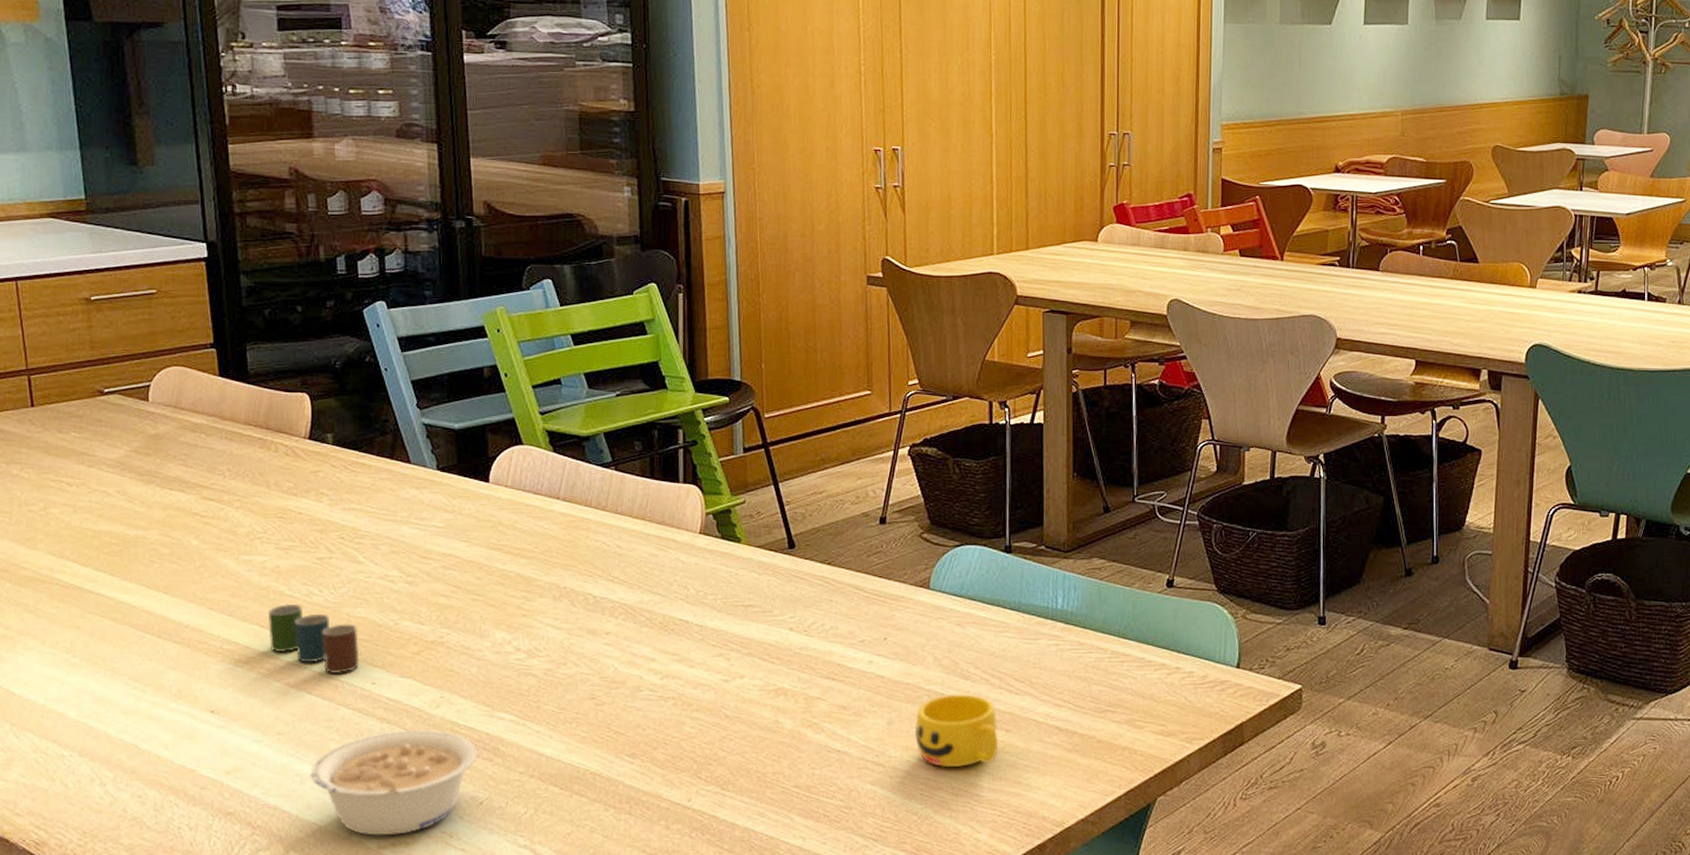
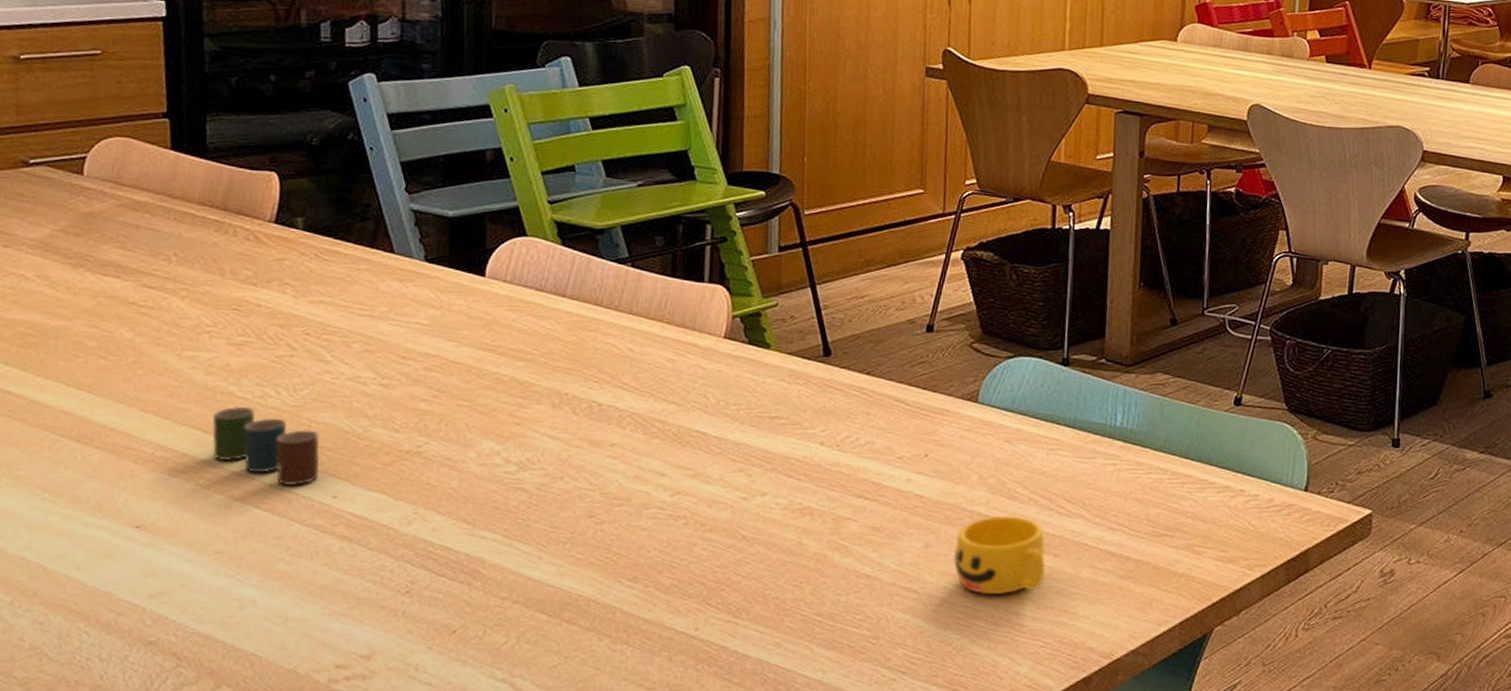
legume: present [310,730,478,836] -> none [252,549,454,668]

